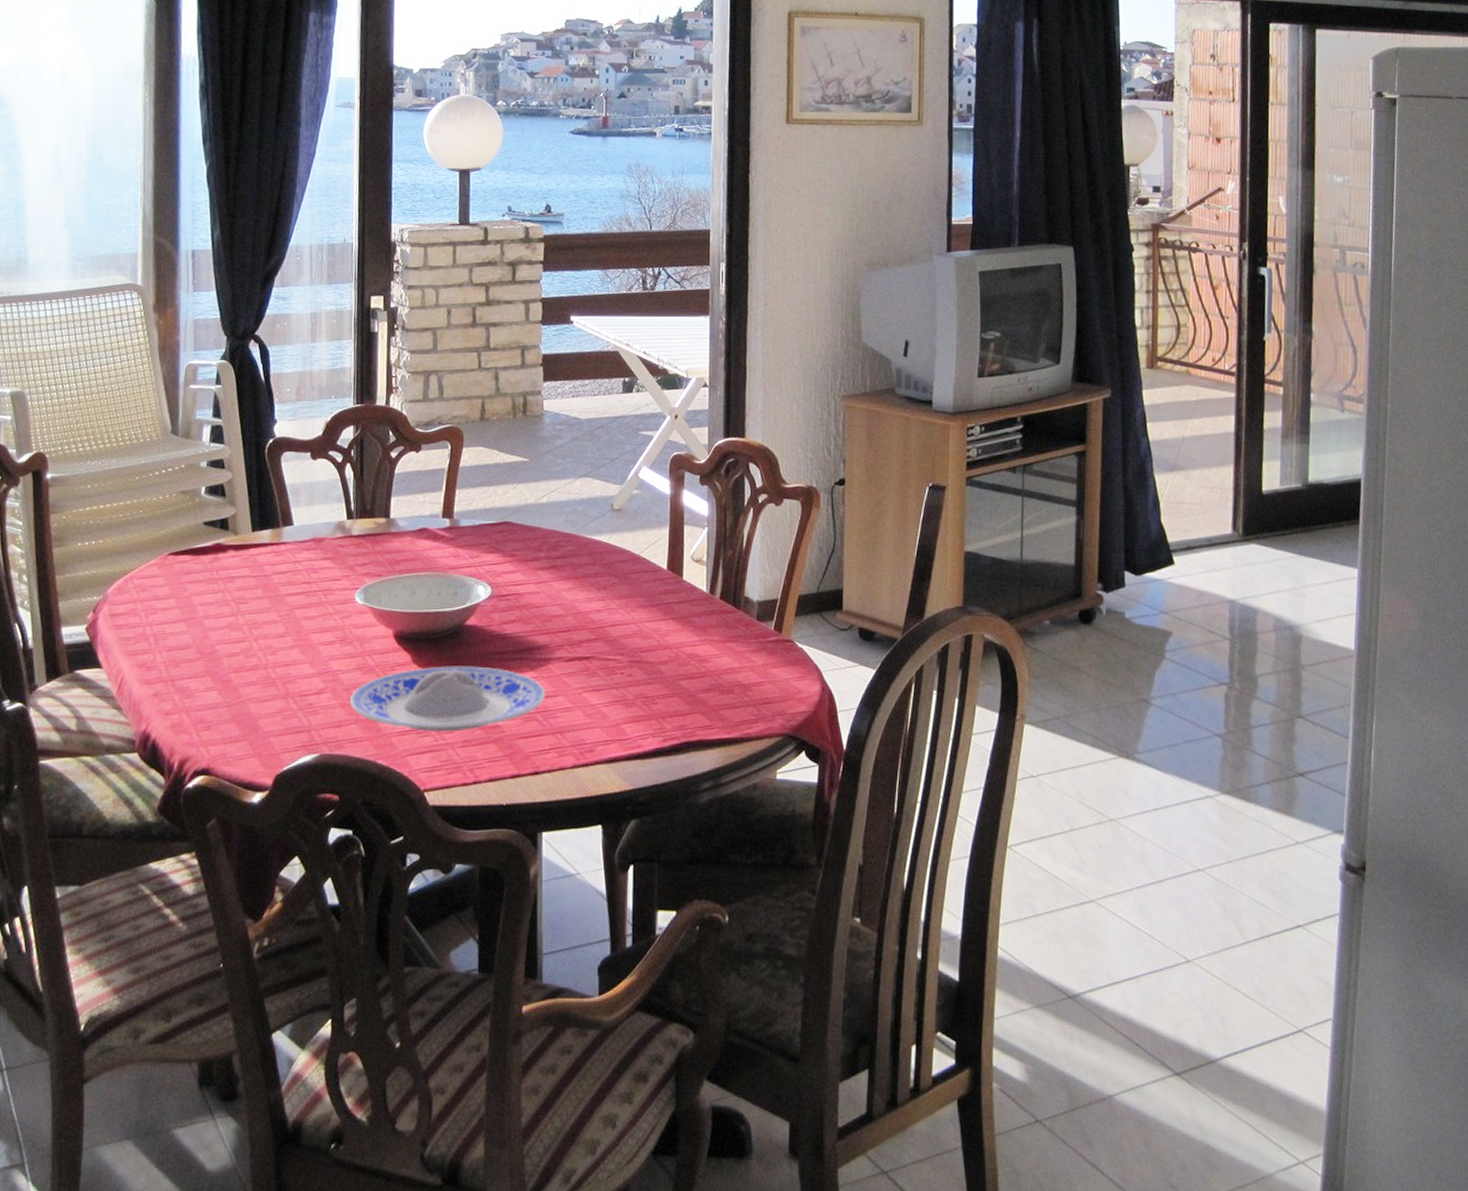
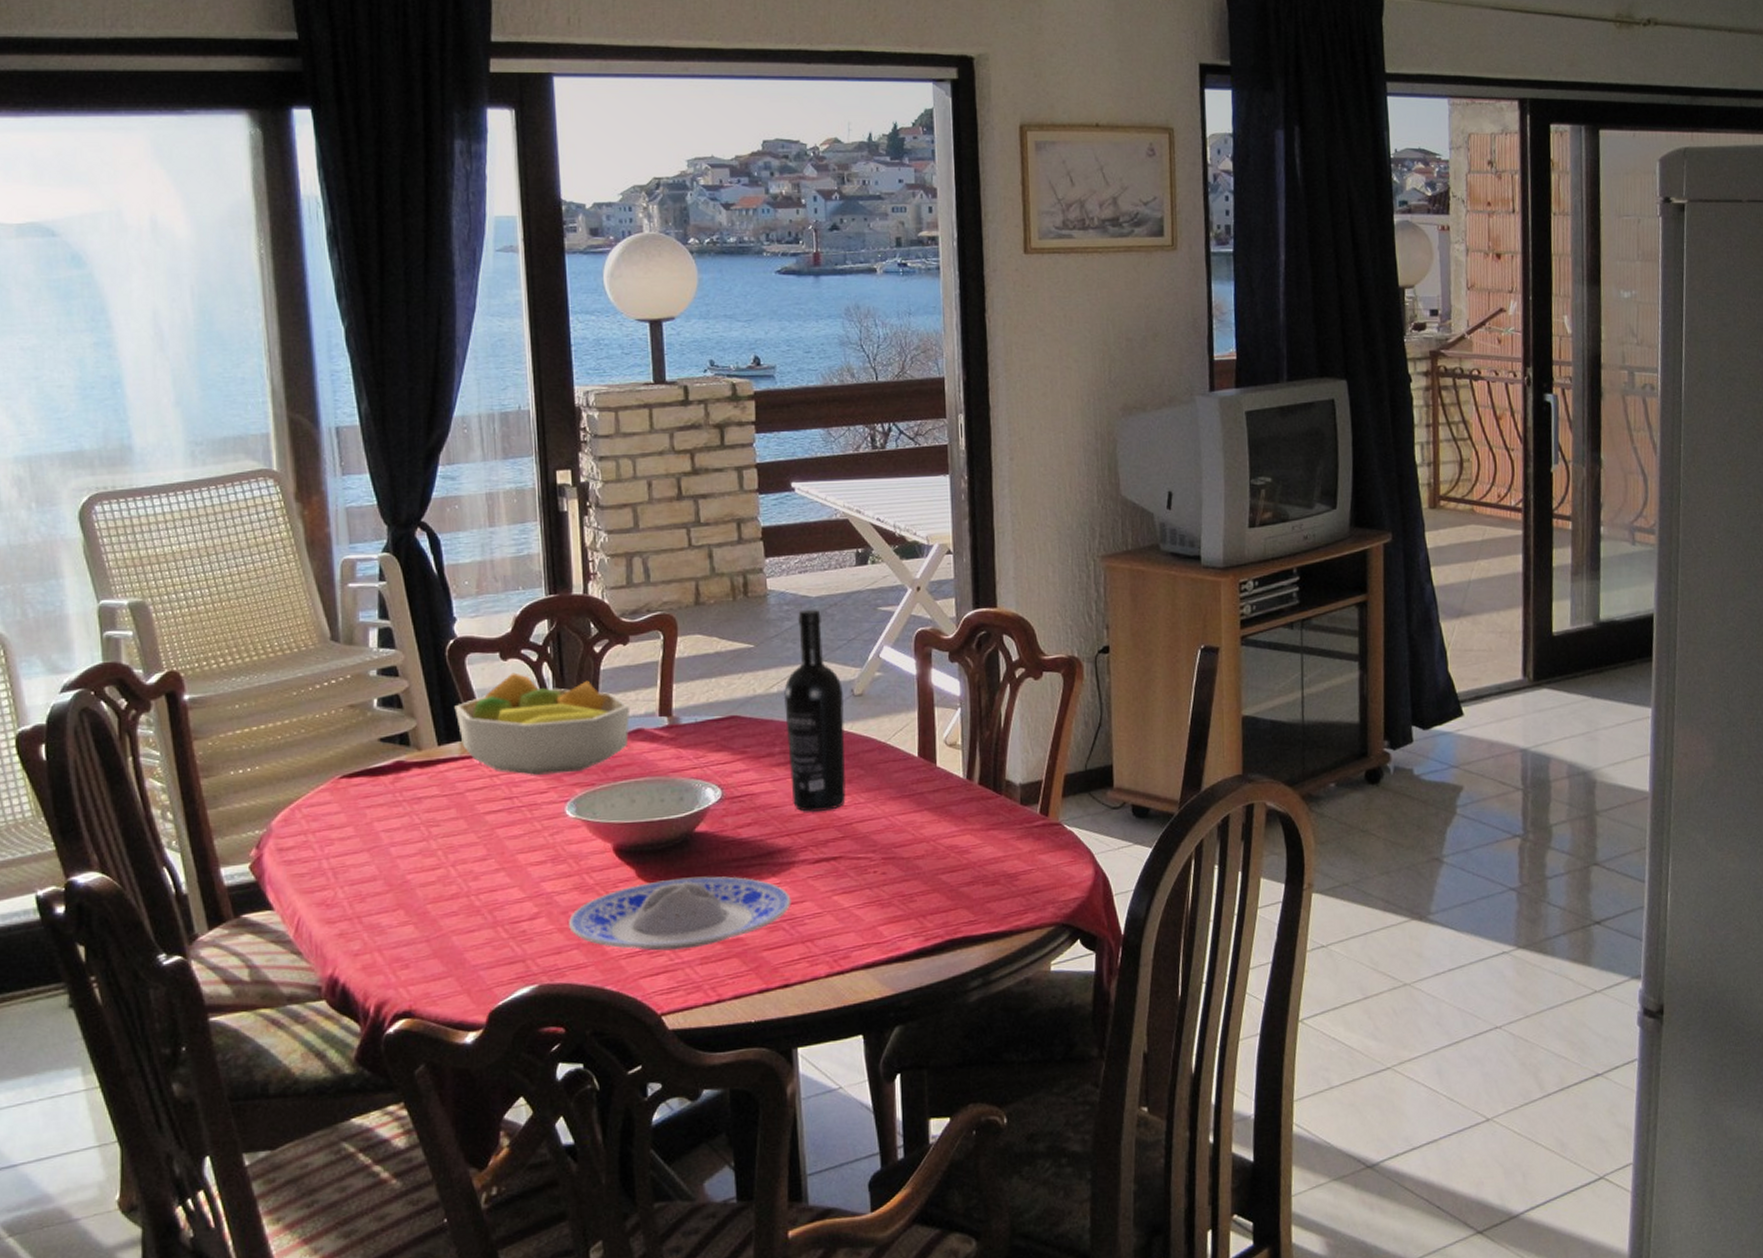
fruit bowl: none [268,471,418,564] -> present [454,672,630,775]
wine bottle: none [552,430,604,613] -> present [784,609,846,812]

